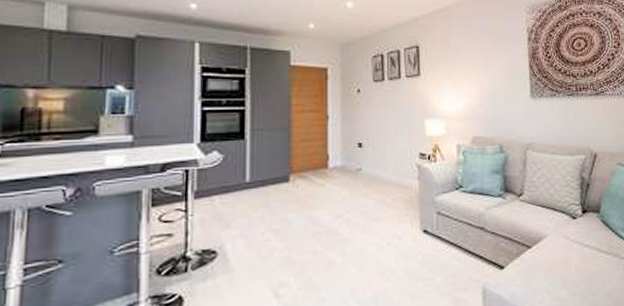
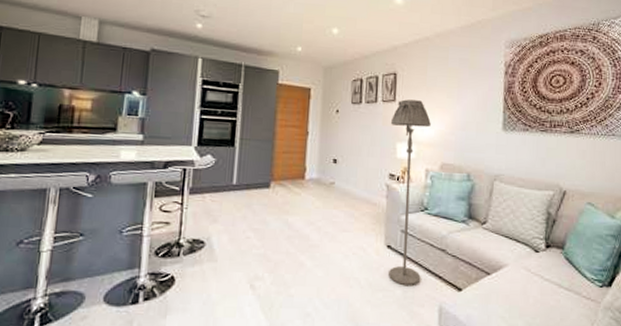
floor lamp: none [416,73,461,271] -> present [389,99,431,285]

